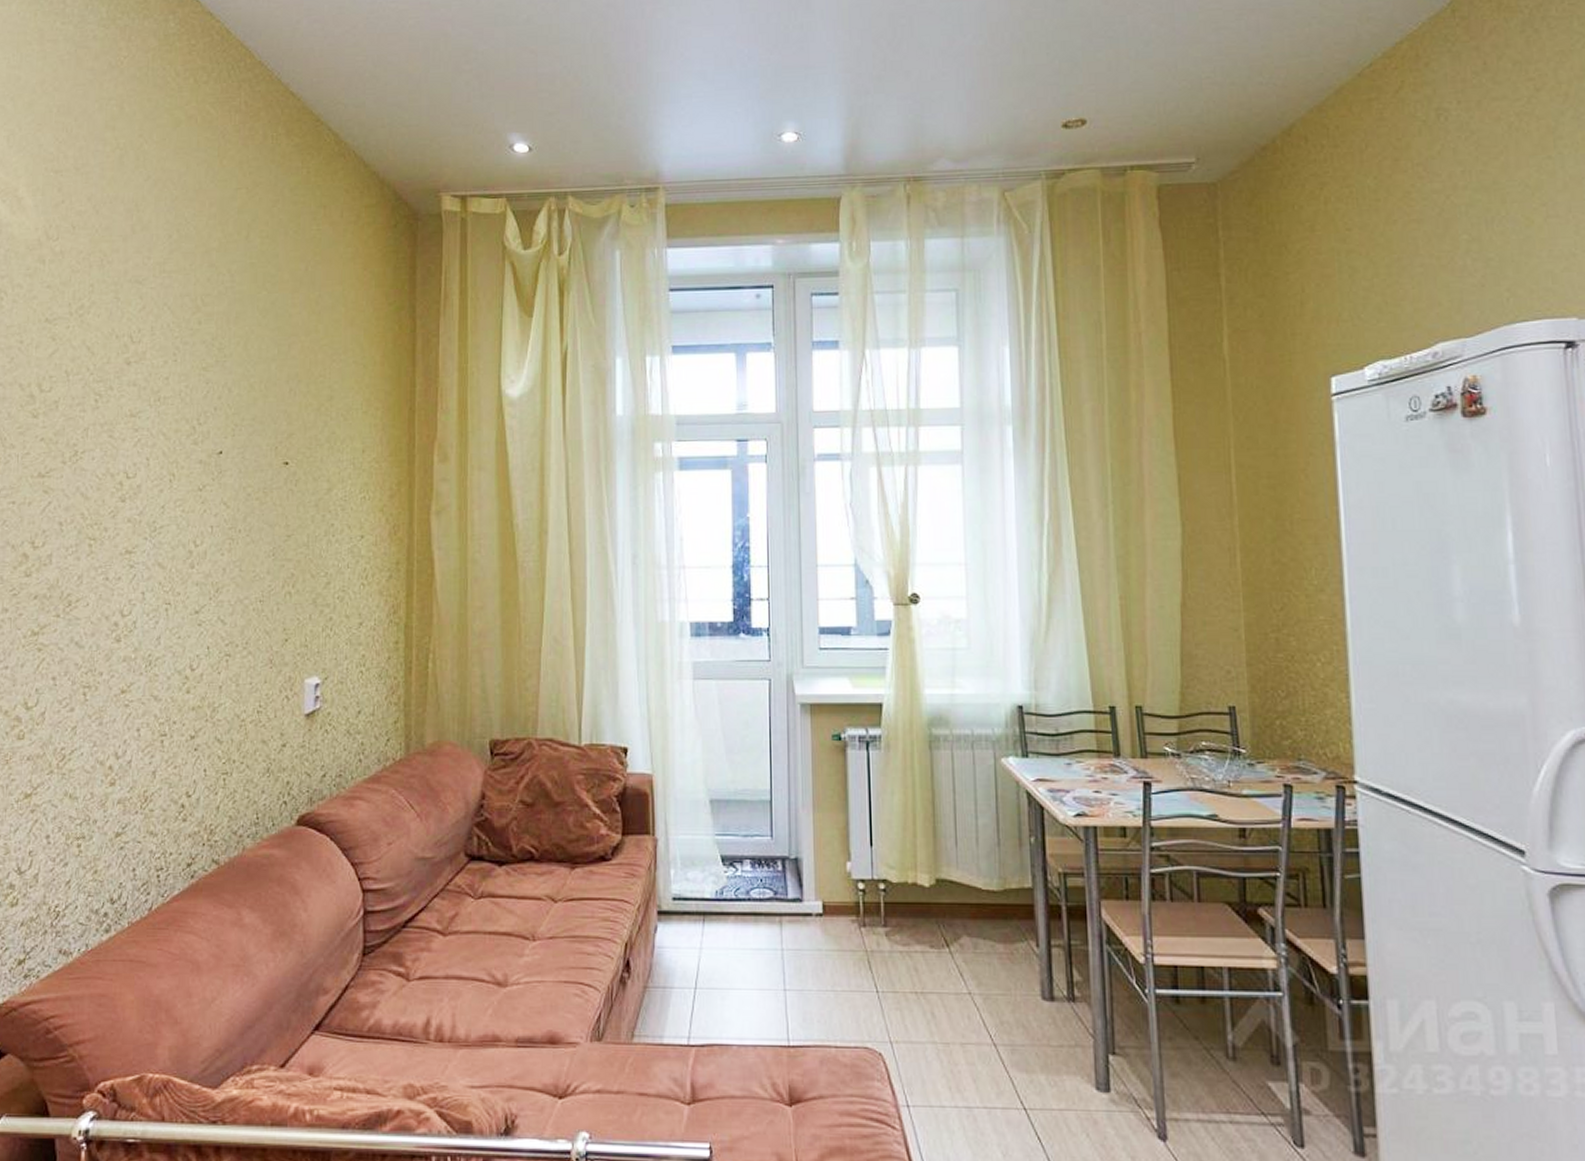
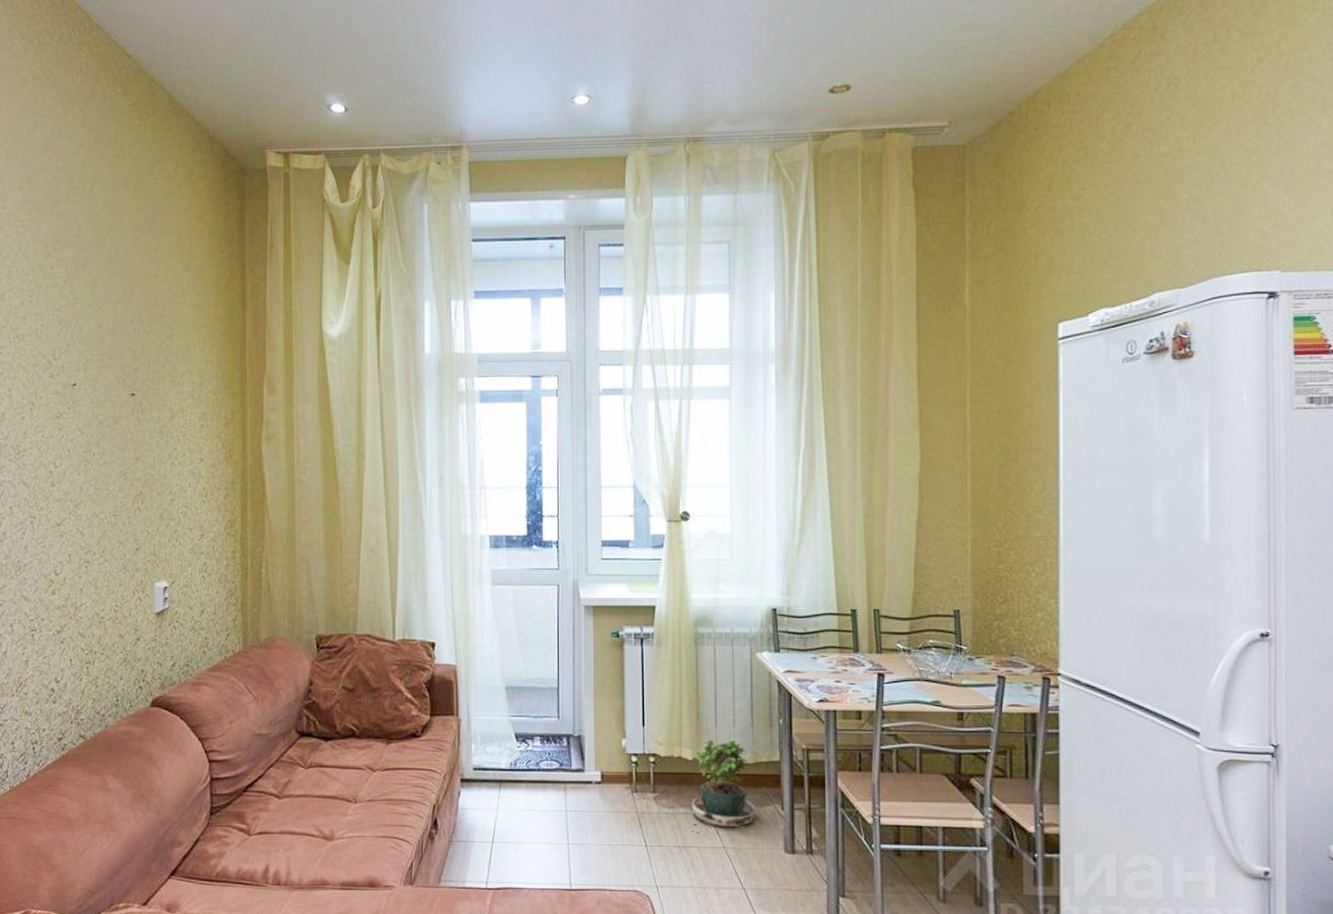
potted plant: none [930,860,1007,975] -> present [691,738,757,832]

